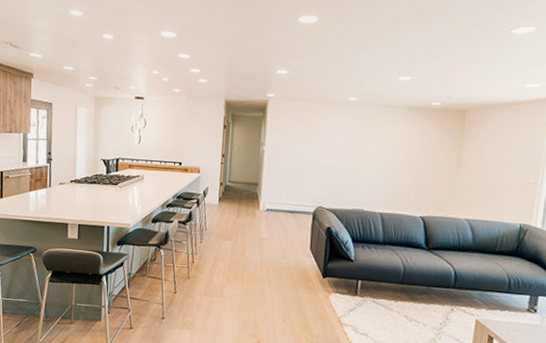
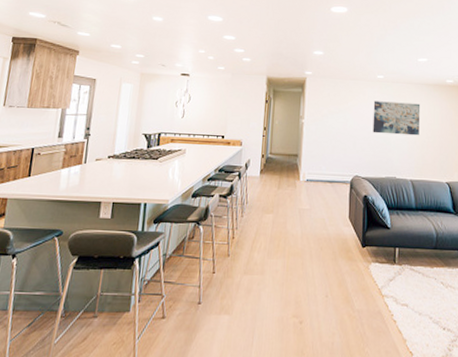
wall art: none [340,126,398,166] -> present [373,101,421,136]

